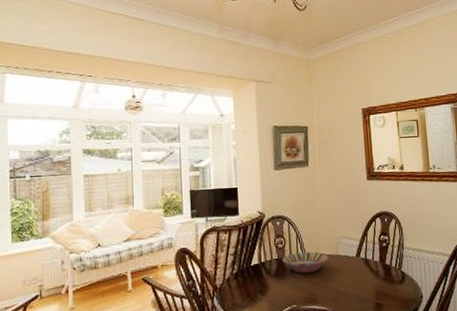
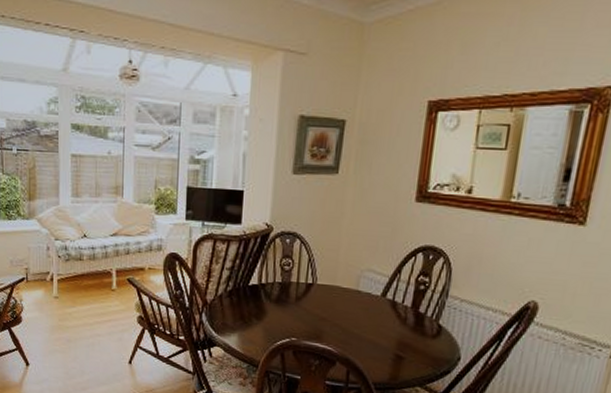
serving bowl: present [283,252,329,274] -> none [287,279,346,306]

